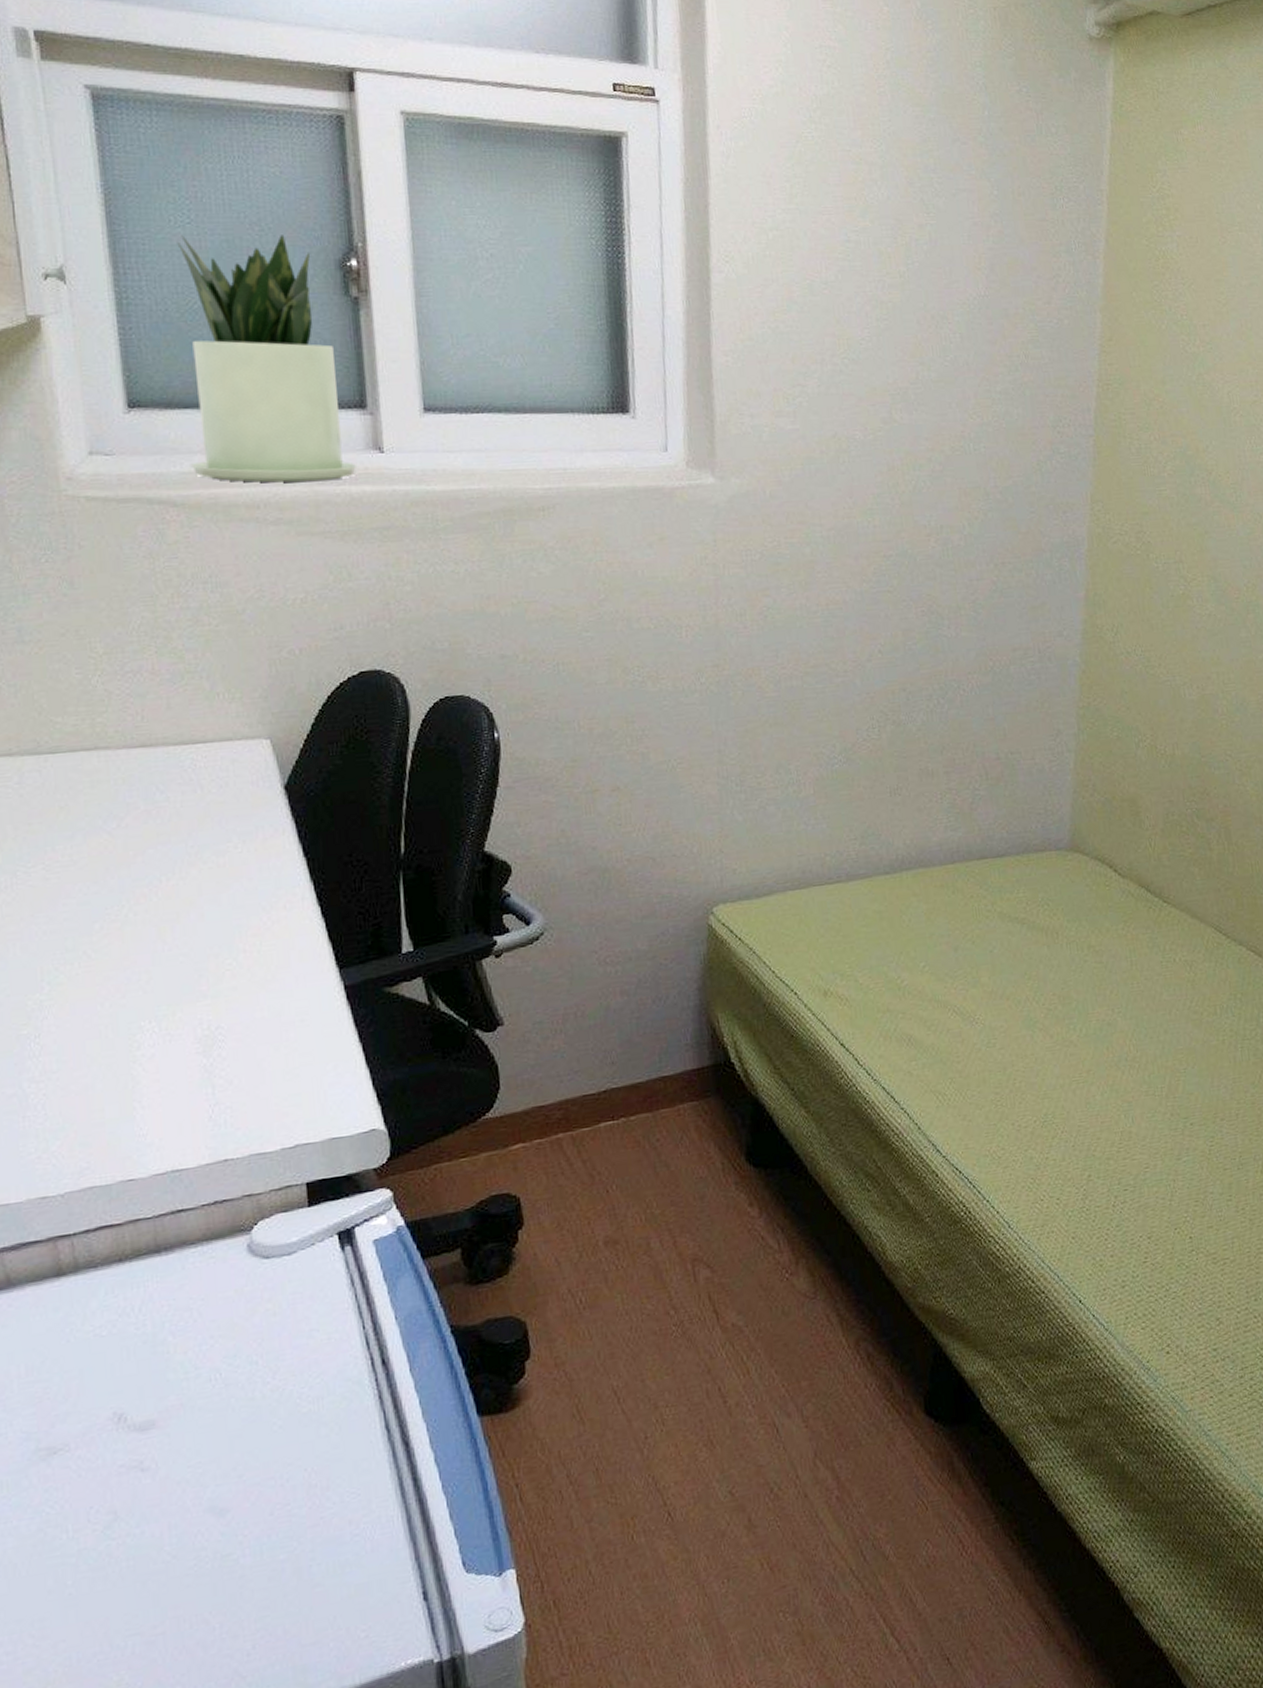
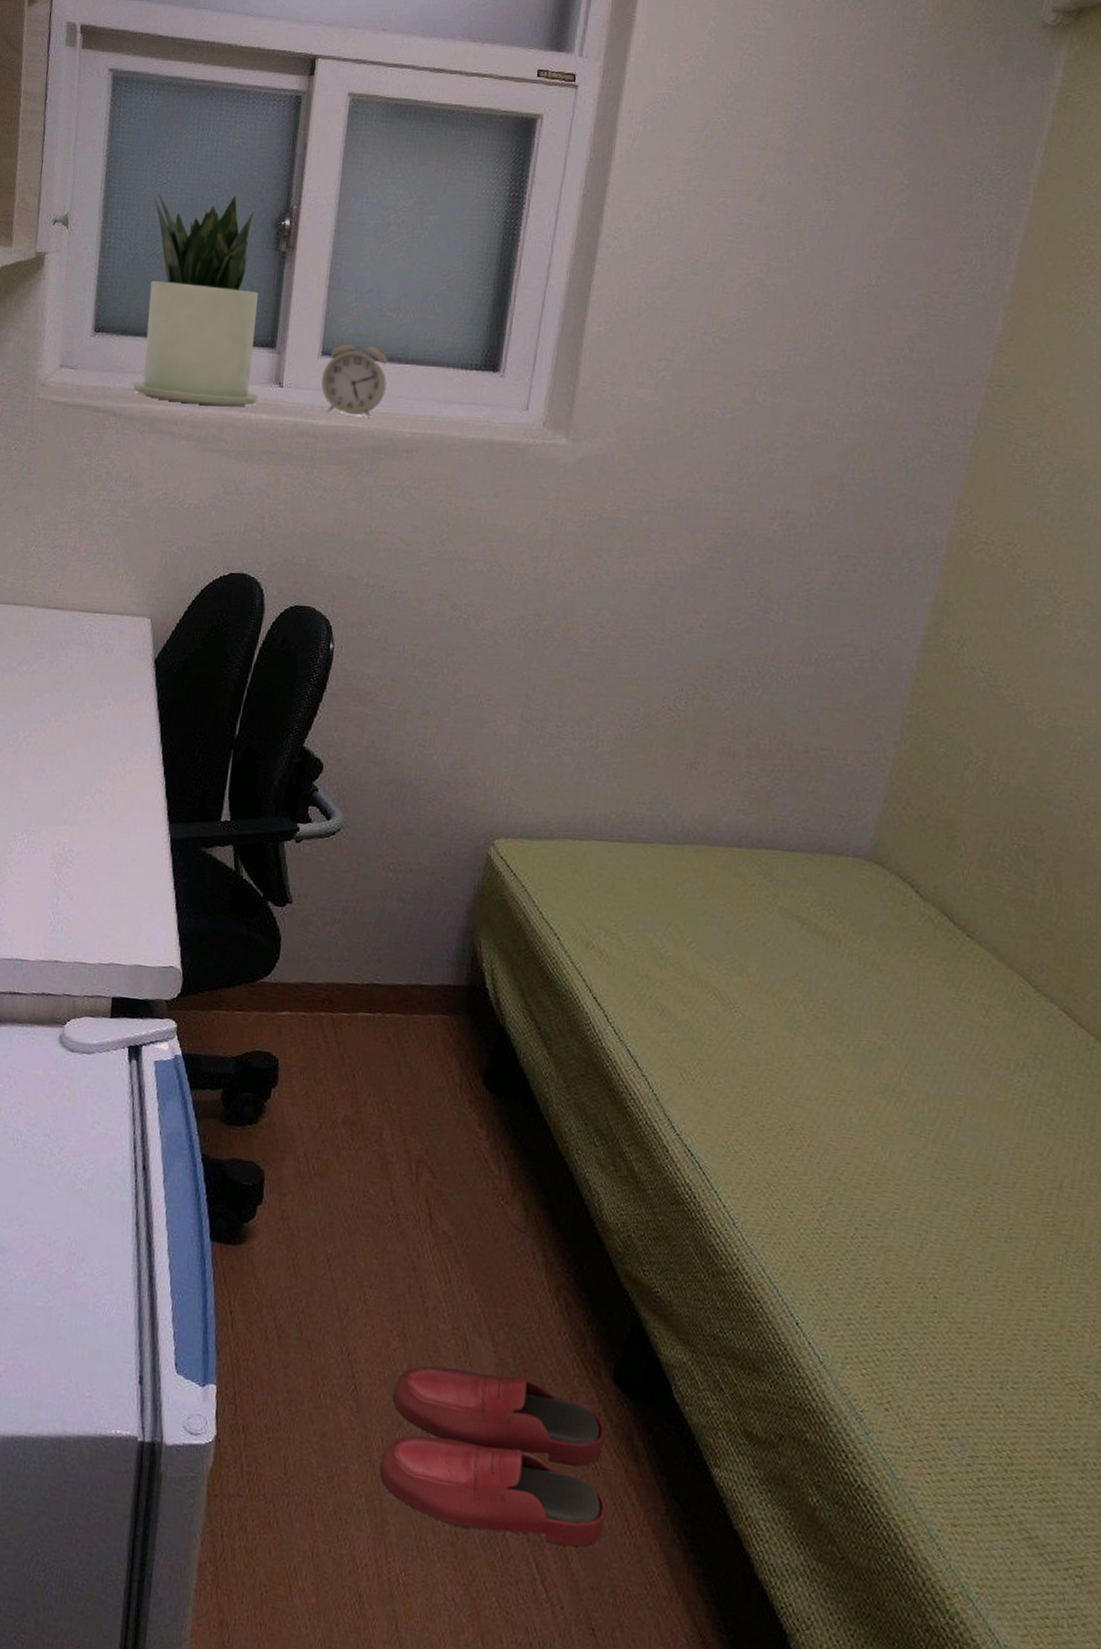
alarm clock: none [428,383,507,478] -> present [321,333,388,419]
slippers: none [710,1440,941,1616] -> present [380,1366,607,1547]

